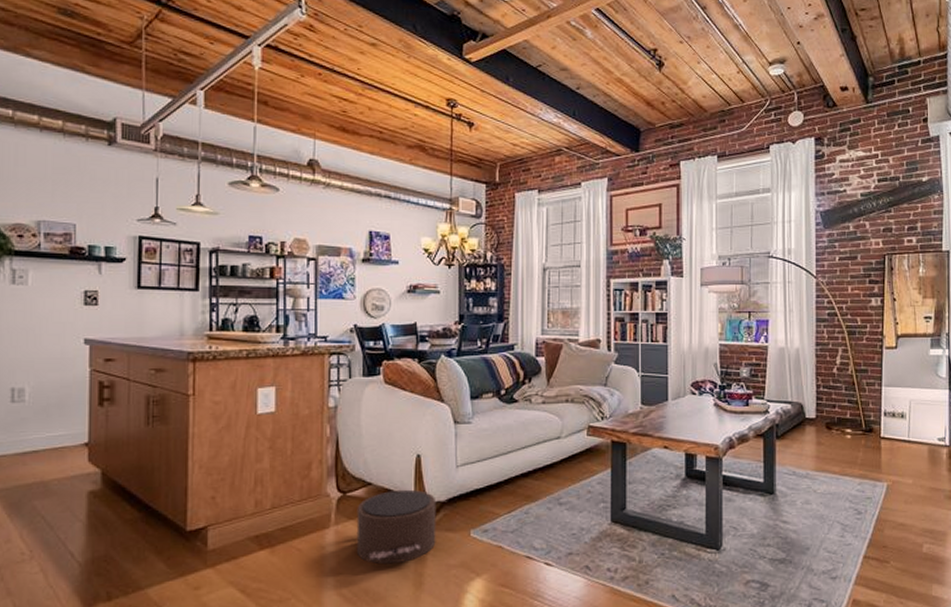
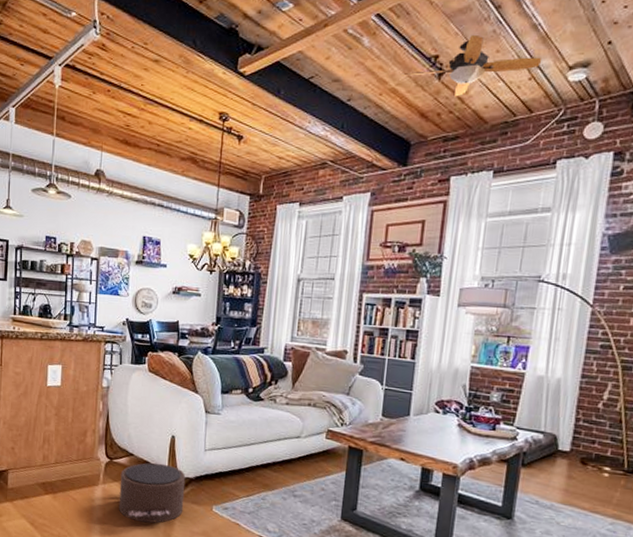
ceiling fan: none [624,31,746,88] -> present [400,34,542,97]

